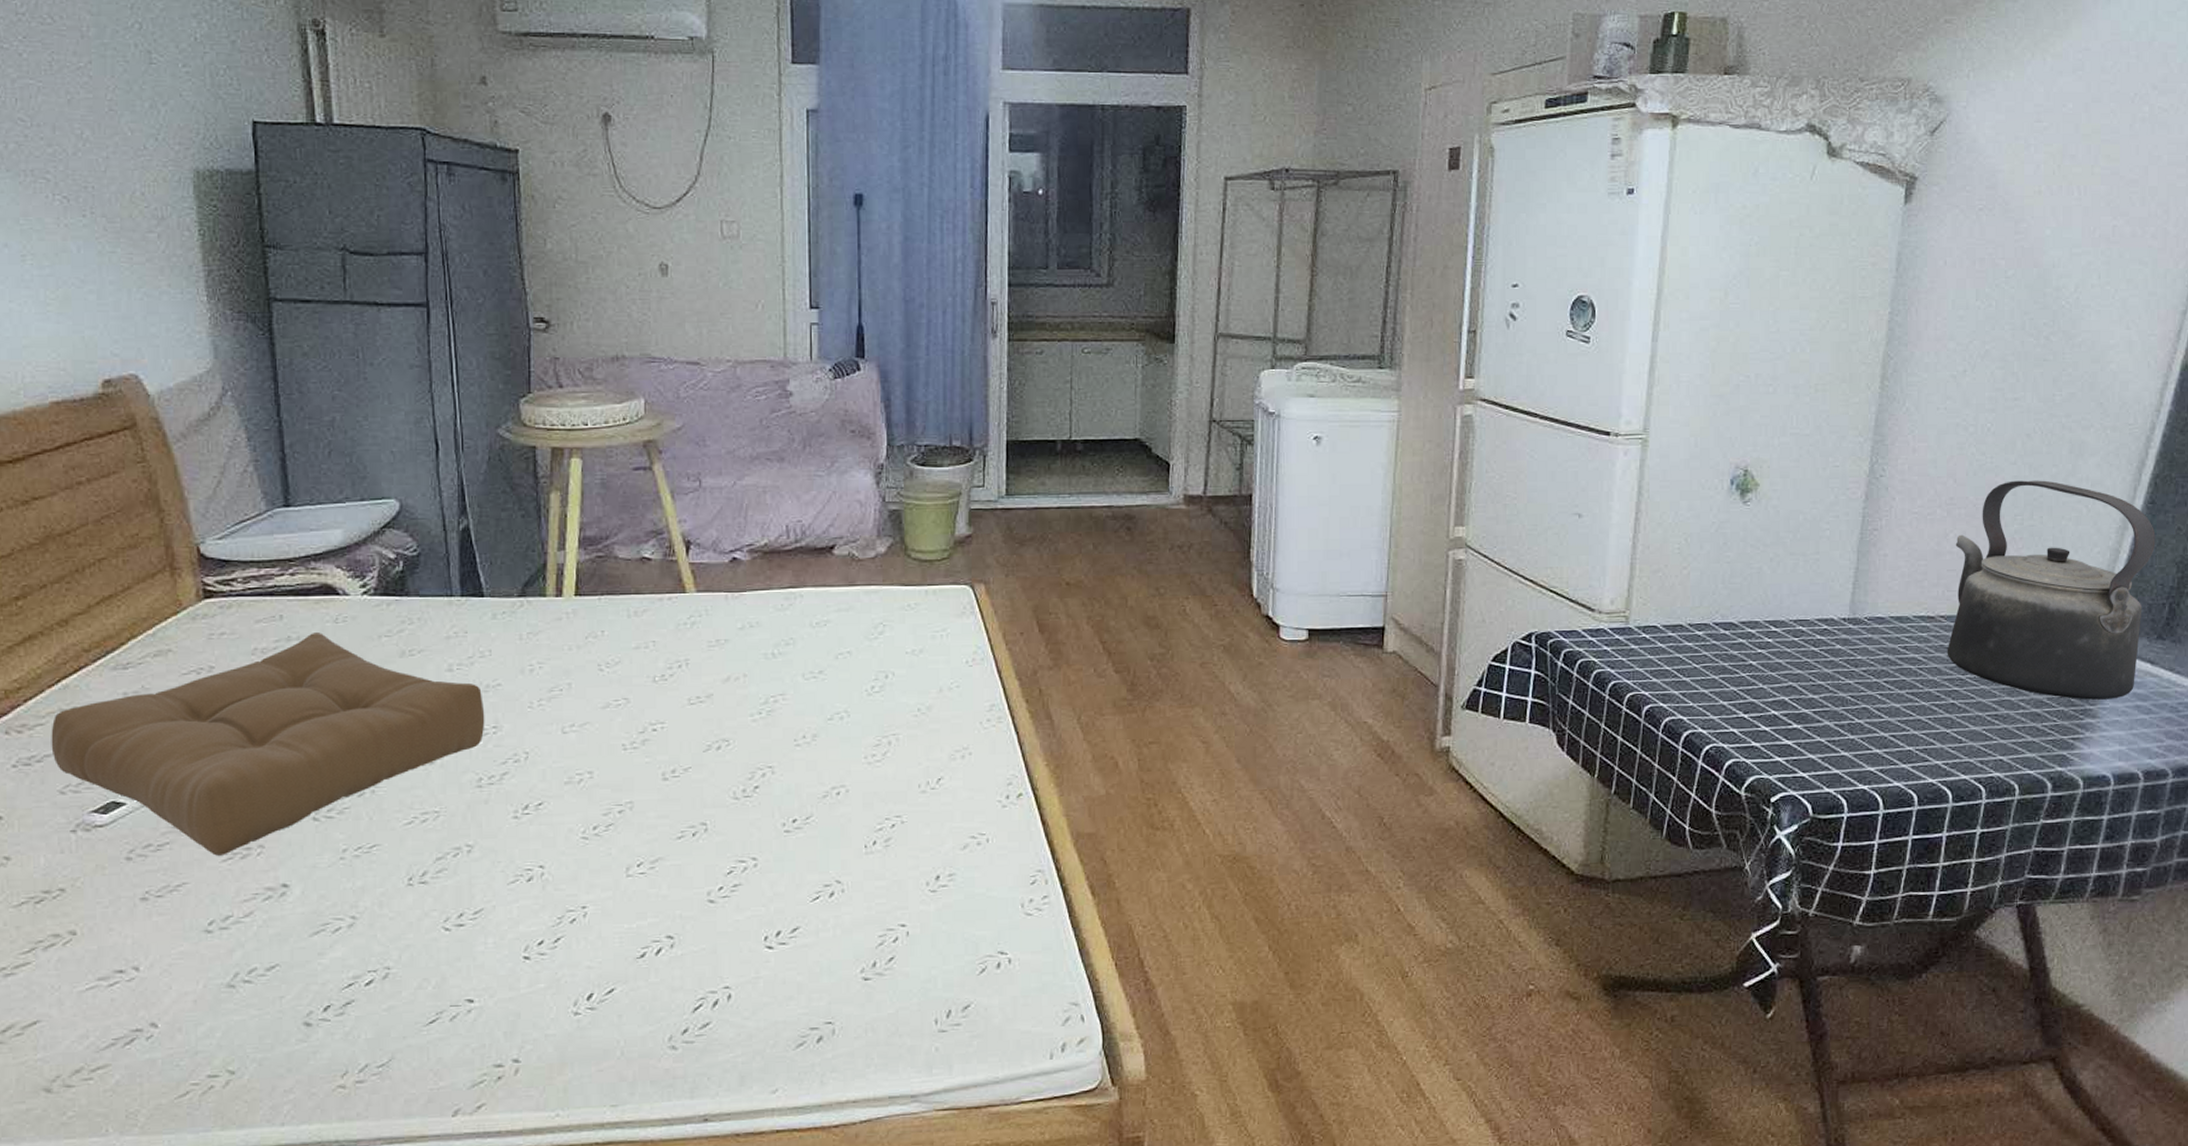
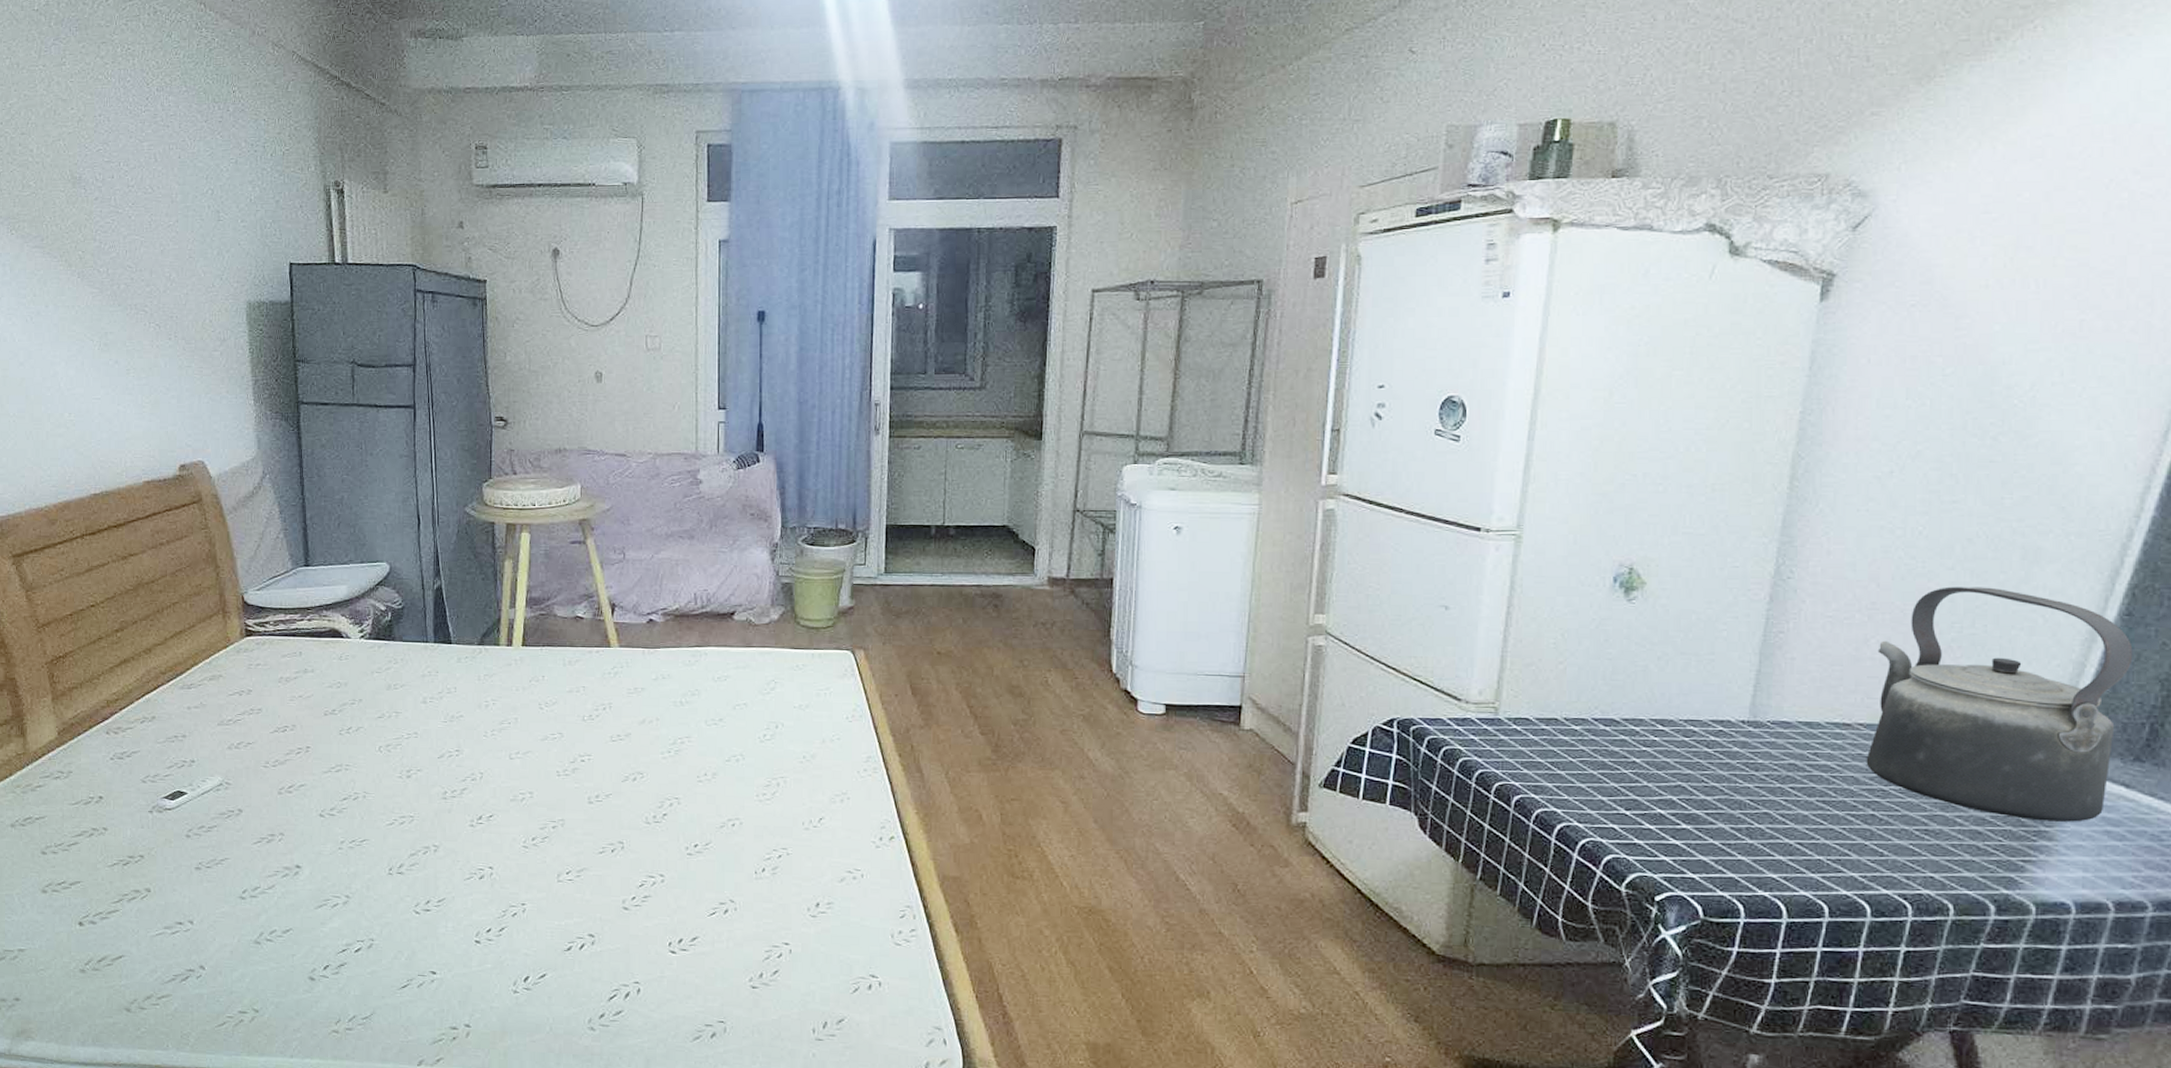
seat cushion: present [51,633,485,856] -> none [137,667,450,839]

